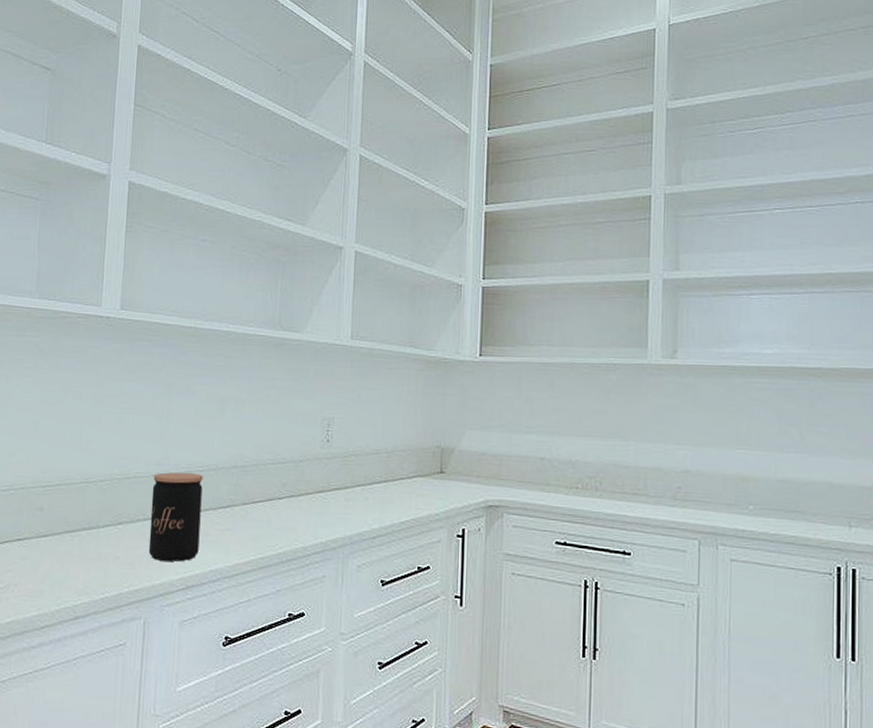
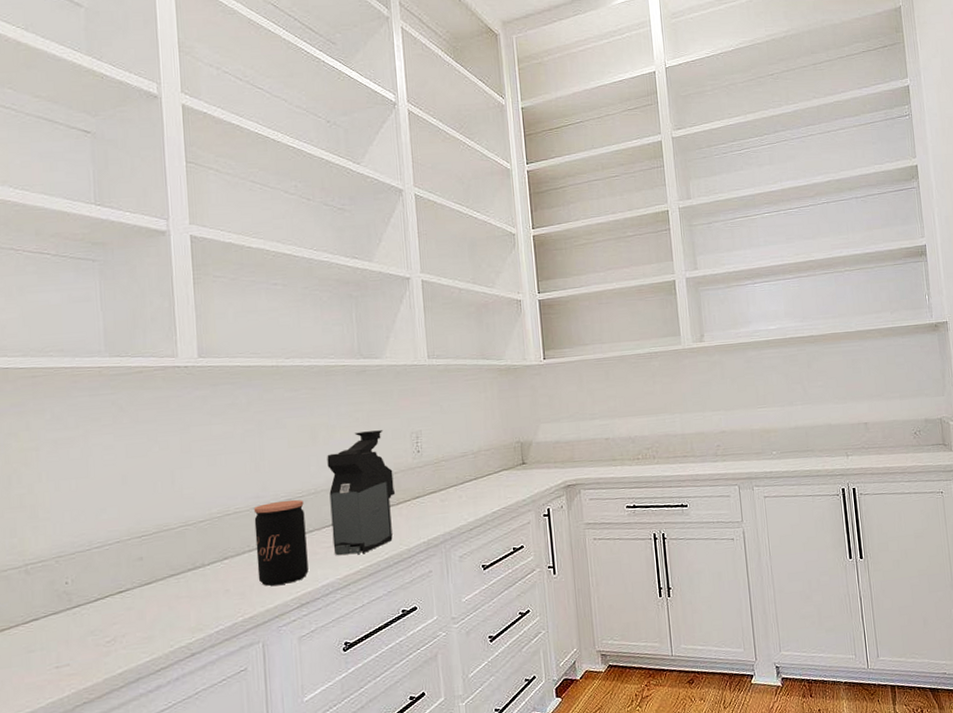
coffee maker: none [226,410,298,543] -> present [327,430,396,556]

